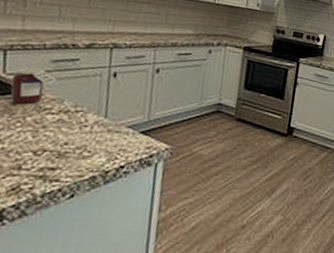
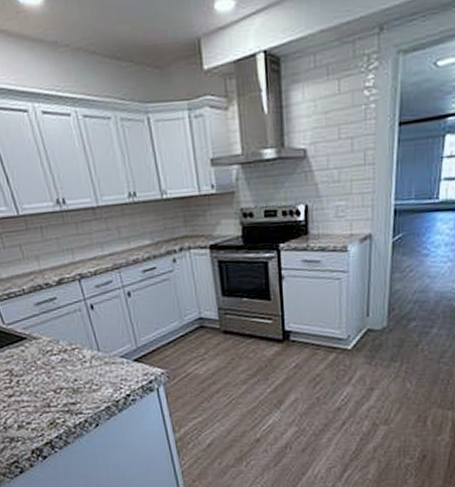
jar: present [10,67,58,104] -> none [11,313,47,350]

